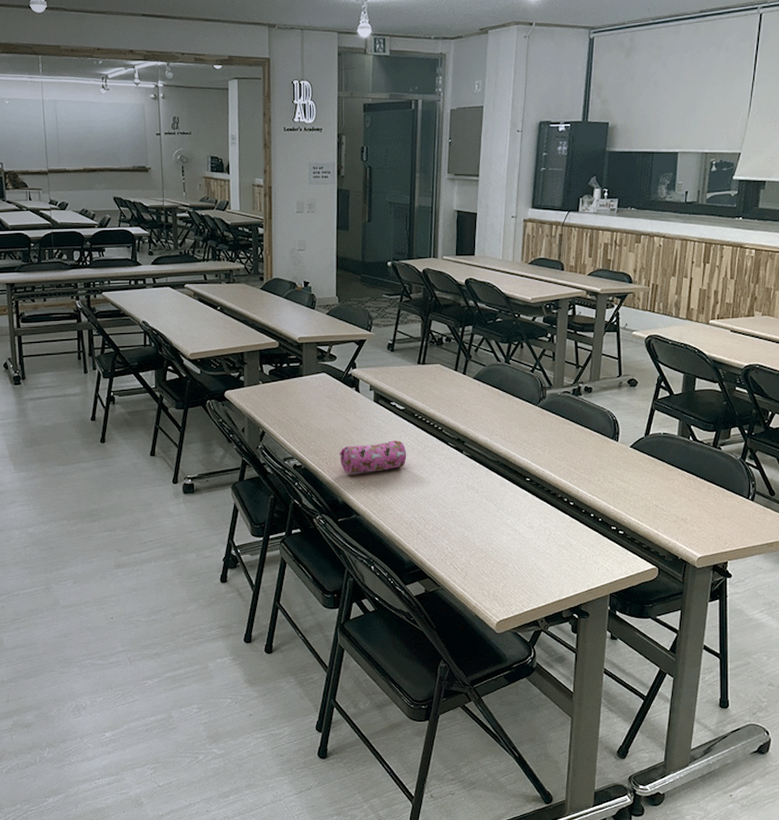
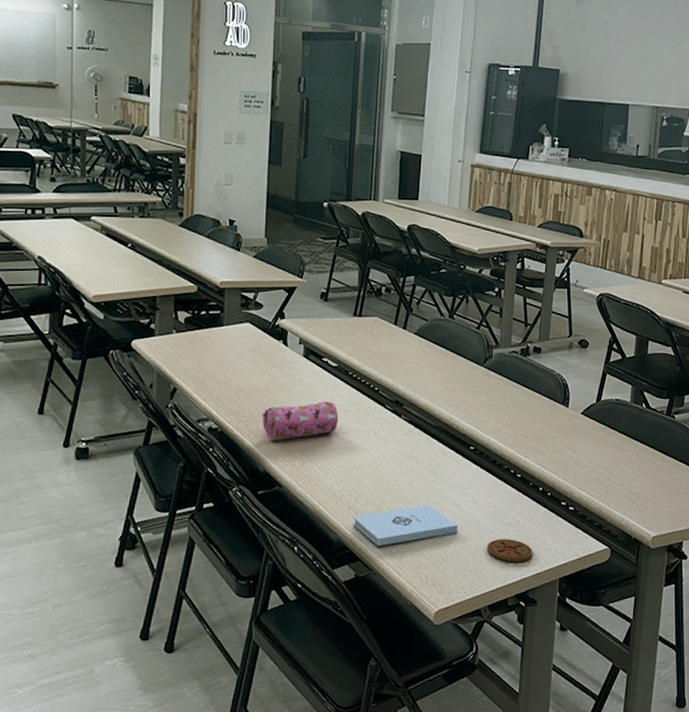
notepad: none [422,529,517,566] -> present [353,504,459,546]
coaster: none [543,559,585,580] -> present [487,539,533,563]

